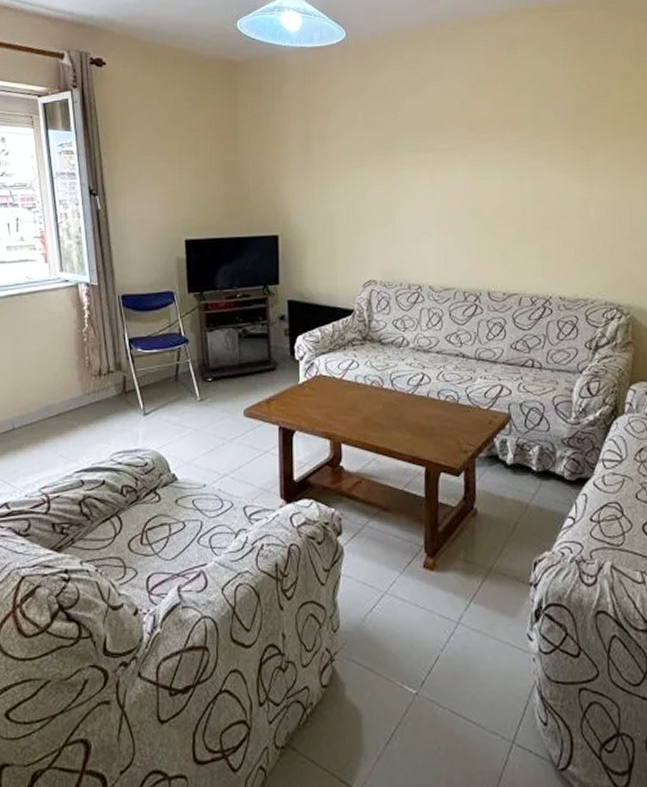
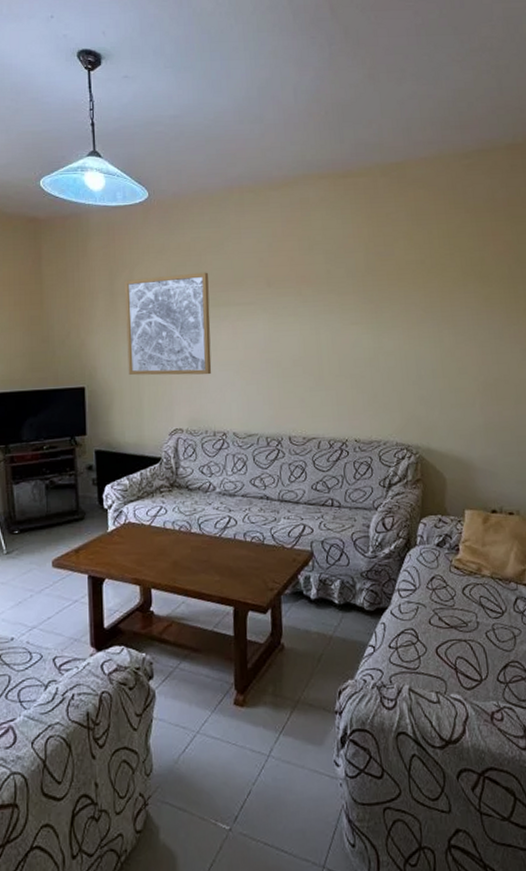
wall art: none [320,116,408,225] -> present [125,272,212,376]

